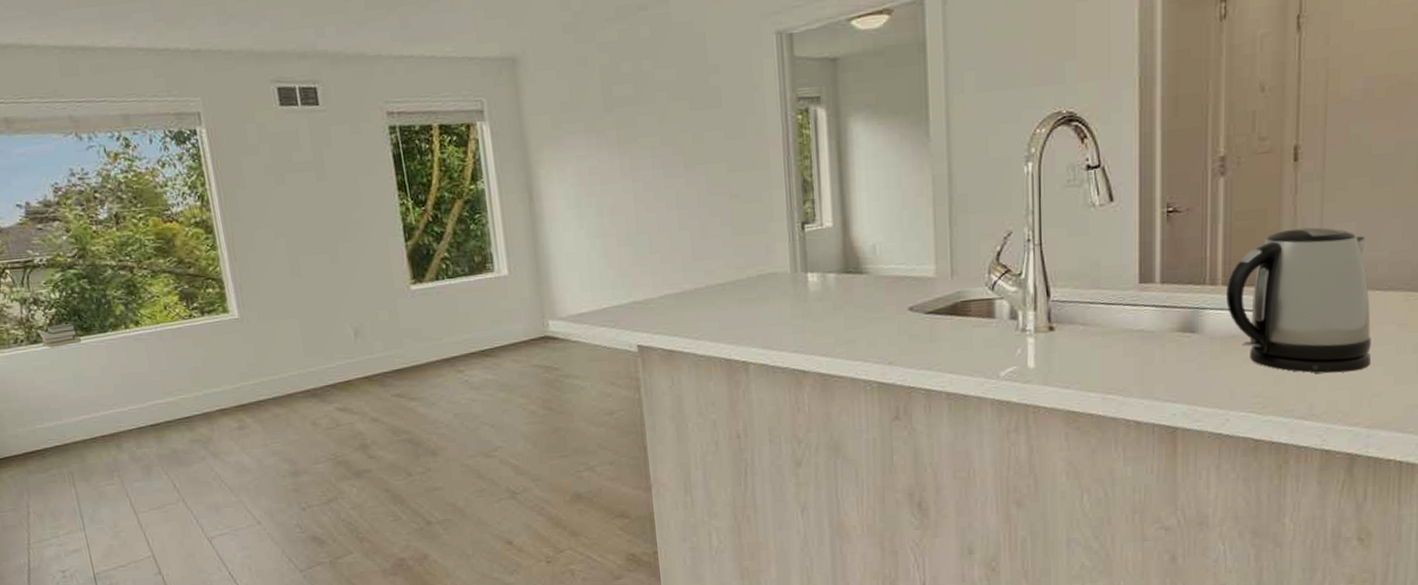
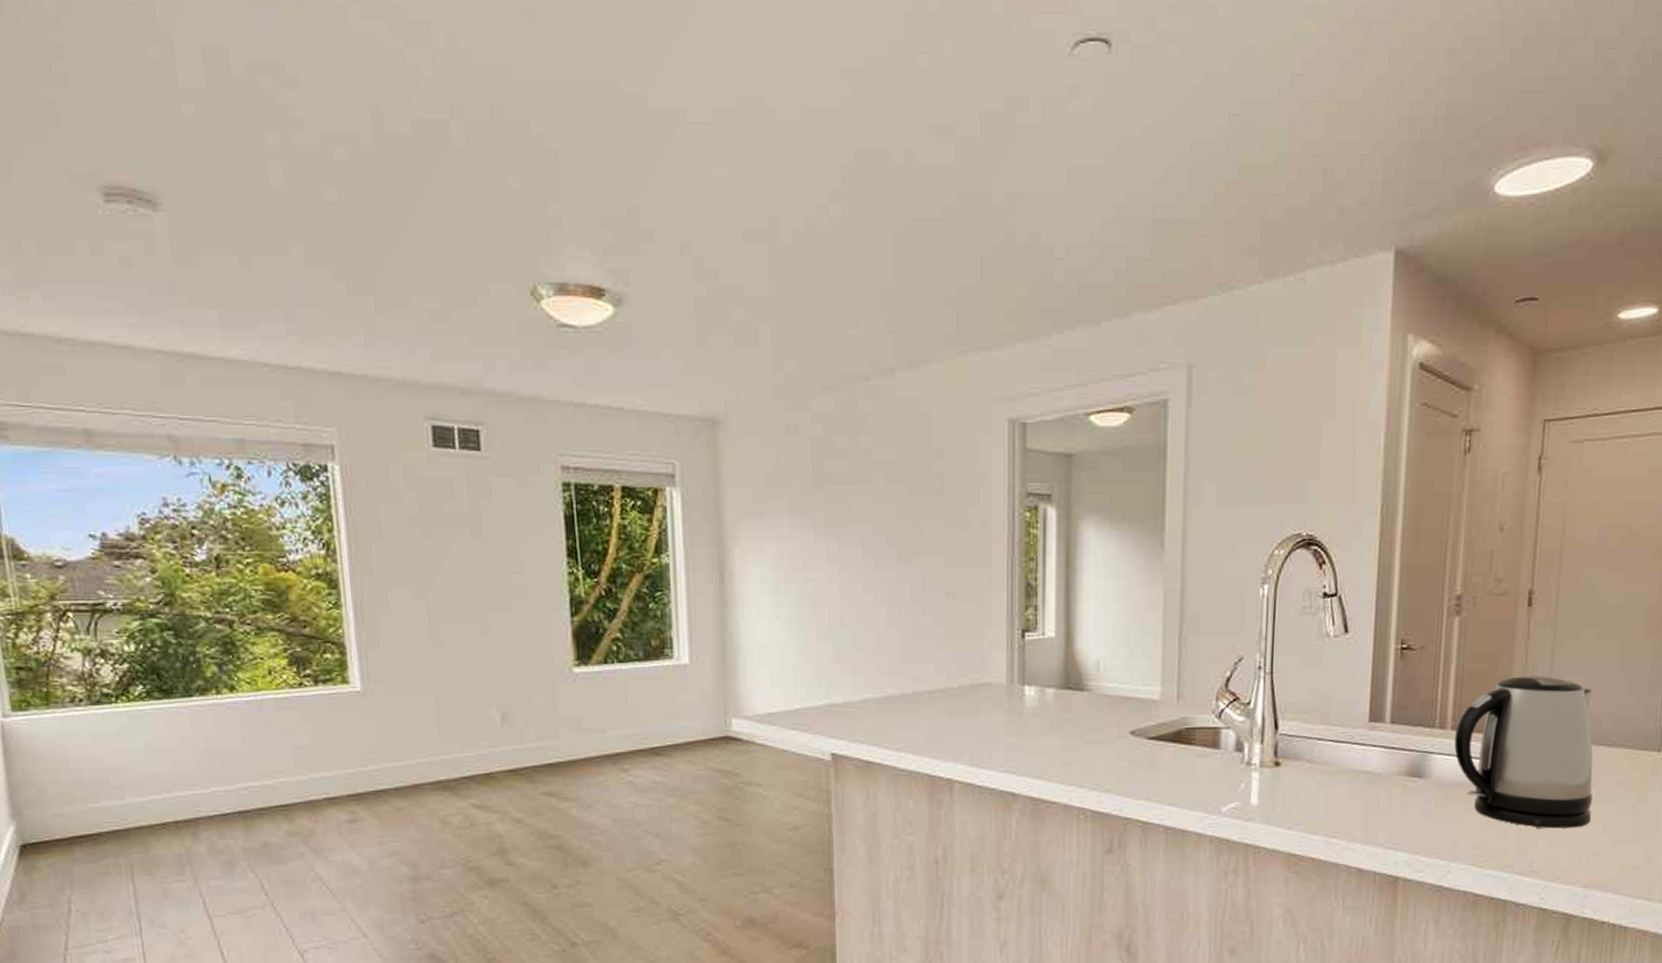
books: present [39,323,81,348] -> none [104,682,158,711]

